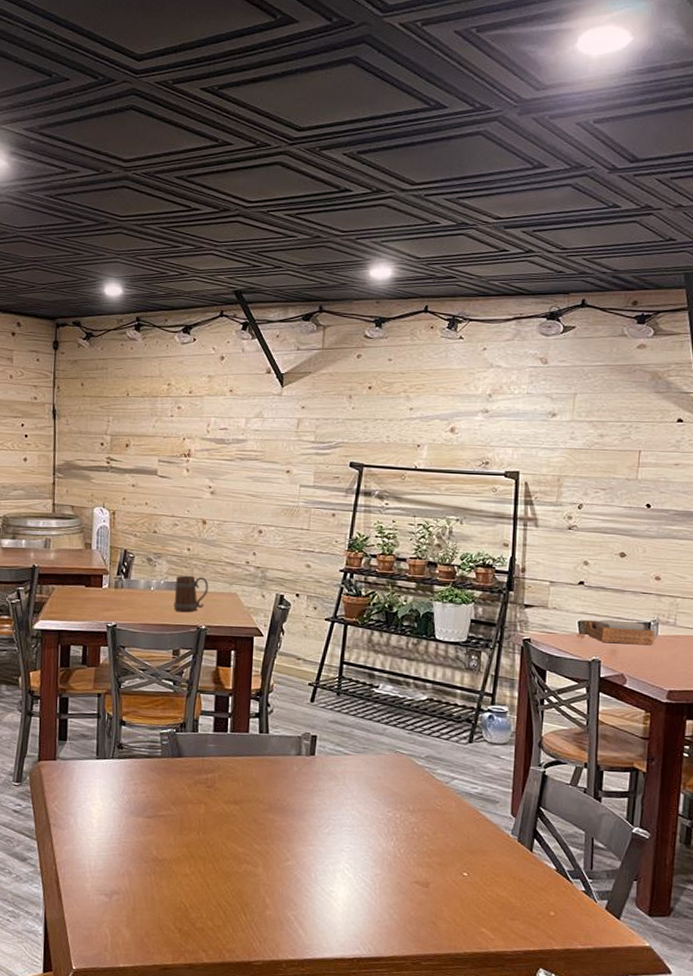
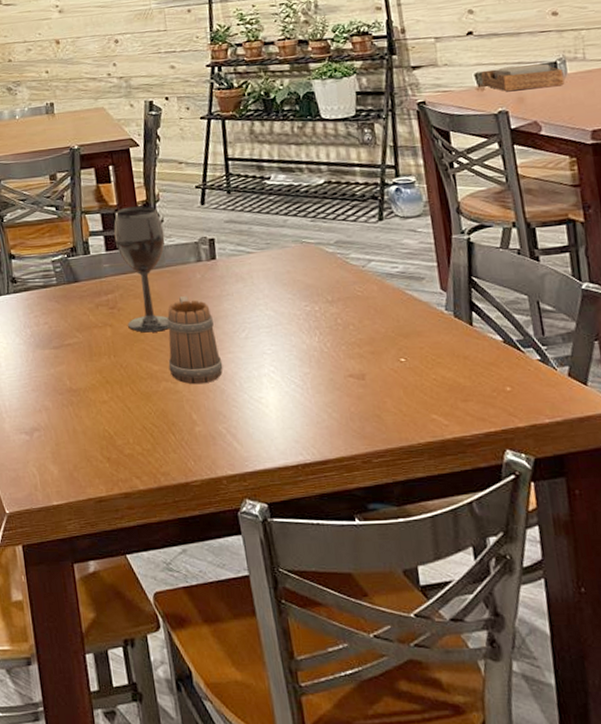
beer mug: present [174,575,209,613] -> none [39,97,75,136]
wine glass: none [221,693,272,816] -> present [113,205,169,333]
beer mug: none [252,786,303,871] -> present [166,296,223,385]

